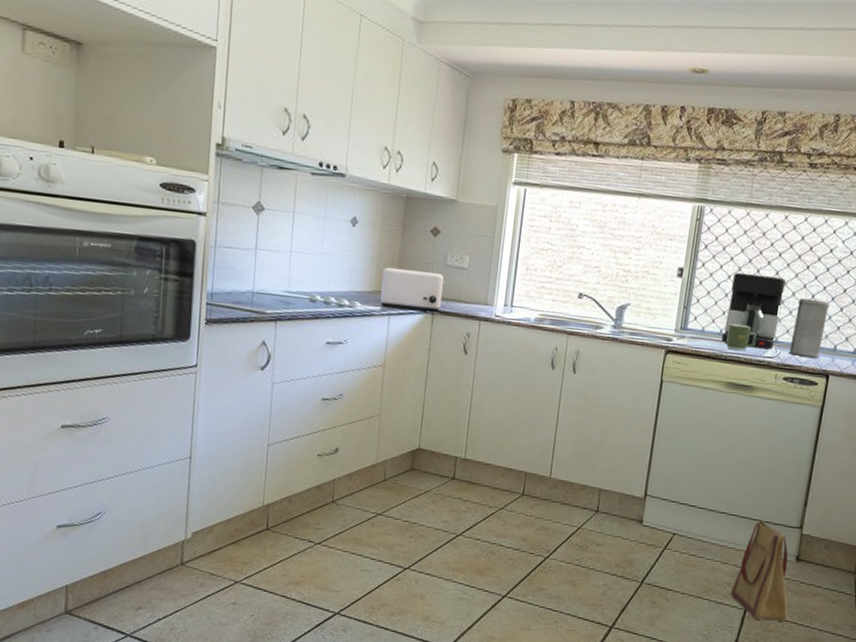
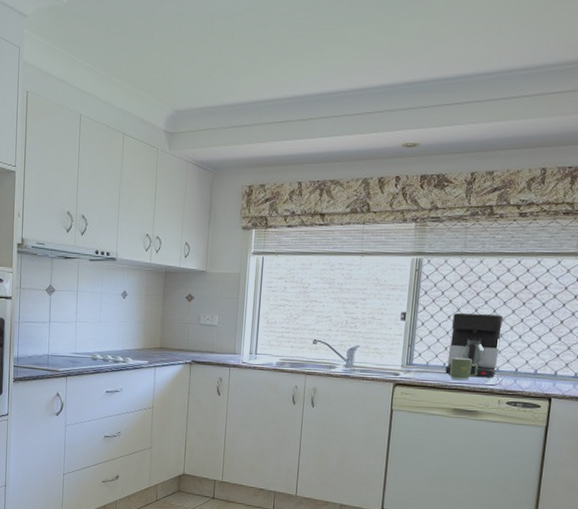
toaster: present [379,267,446,313] -> none [147,328,200,363]
canister: present [789,298,829,358] -> none [510,331,547,383]

